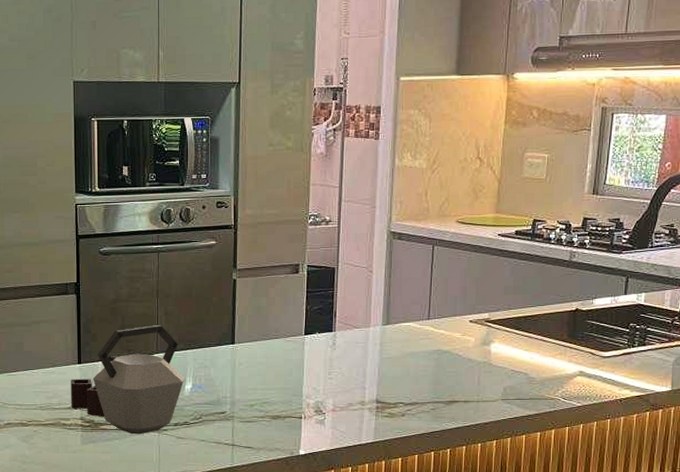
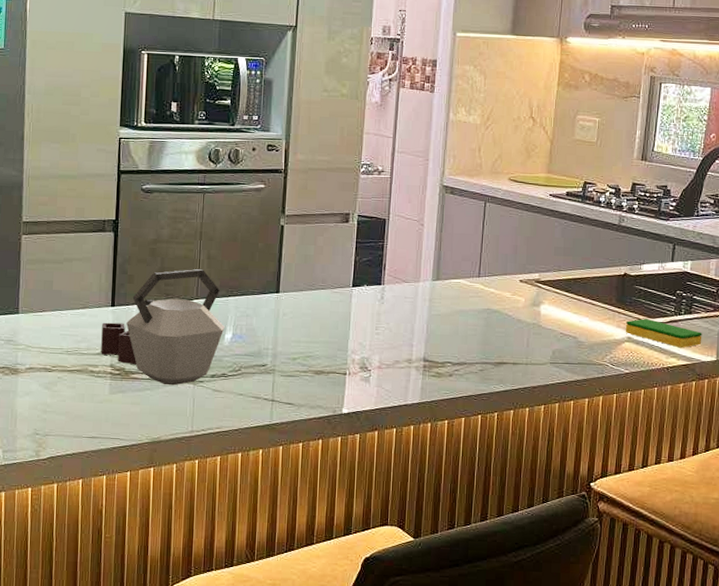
dish sponge: none [577,353,657,380] -> present [625,319,702,348]

